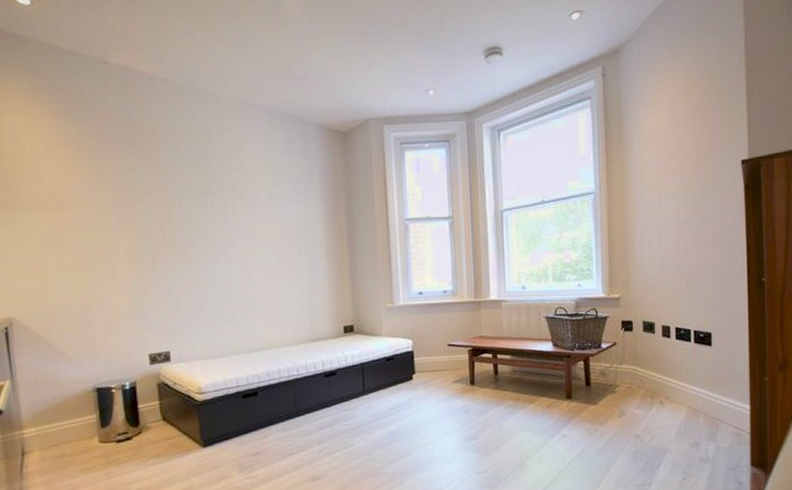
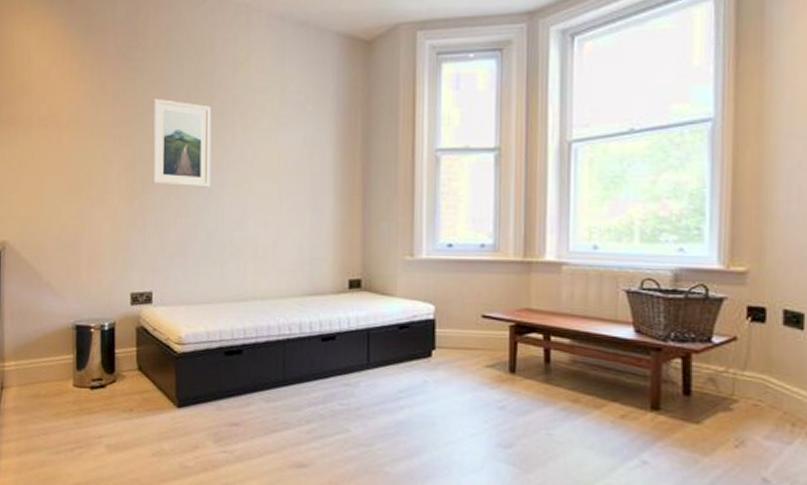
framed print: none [156,180,217,258] -> present [153,98,212,188]

